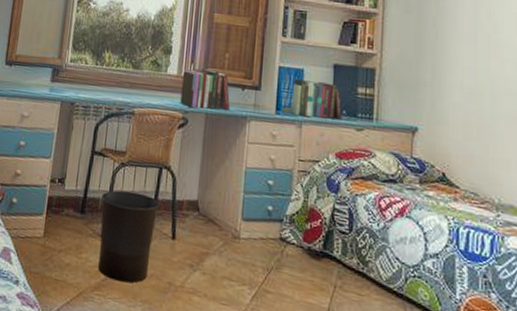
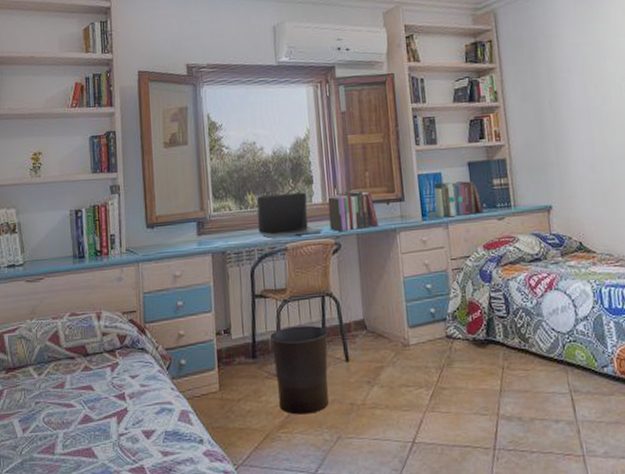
laptop computer: none [109,56,173,105] -> present [257,192,323,239]

